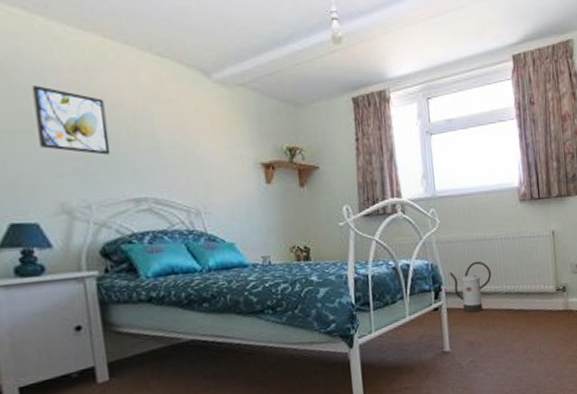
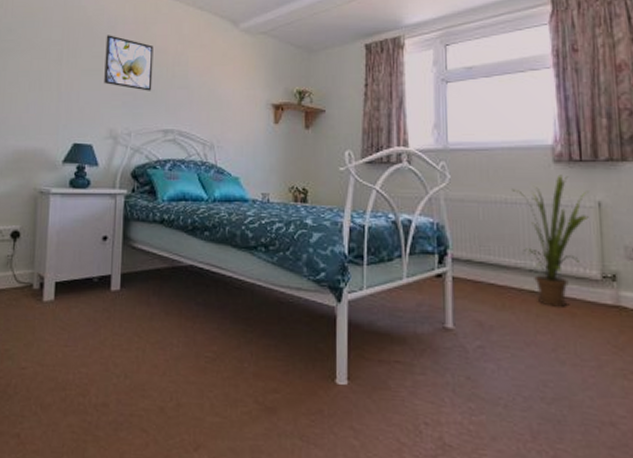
watering can: present [449,261,492,313] -> none [457,226,512,288]
house plant: none [489,211,546,320] -> present [511,174,589,309]

